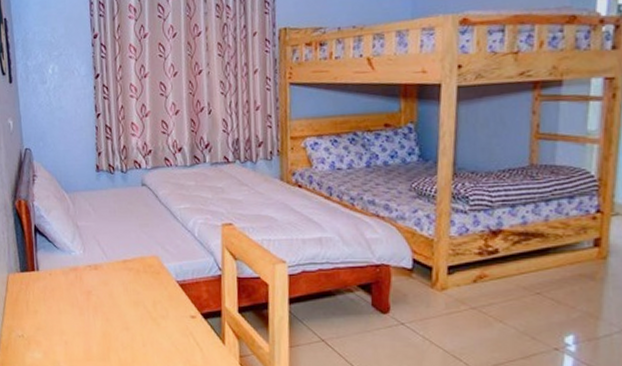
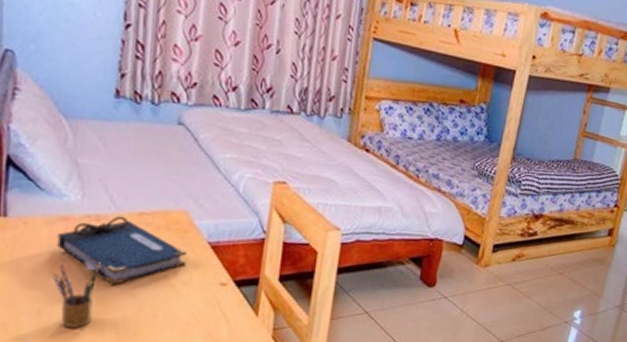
notebook: none [71,264,163,320] -> present [57,215,187,285]
pencil box: none [72,302,102,356] -> present [53,262,101,329]

